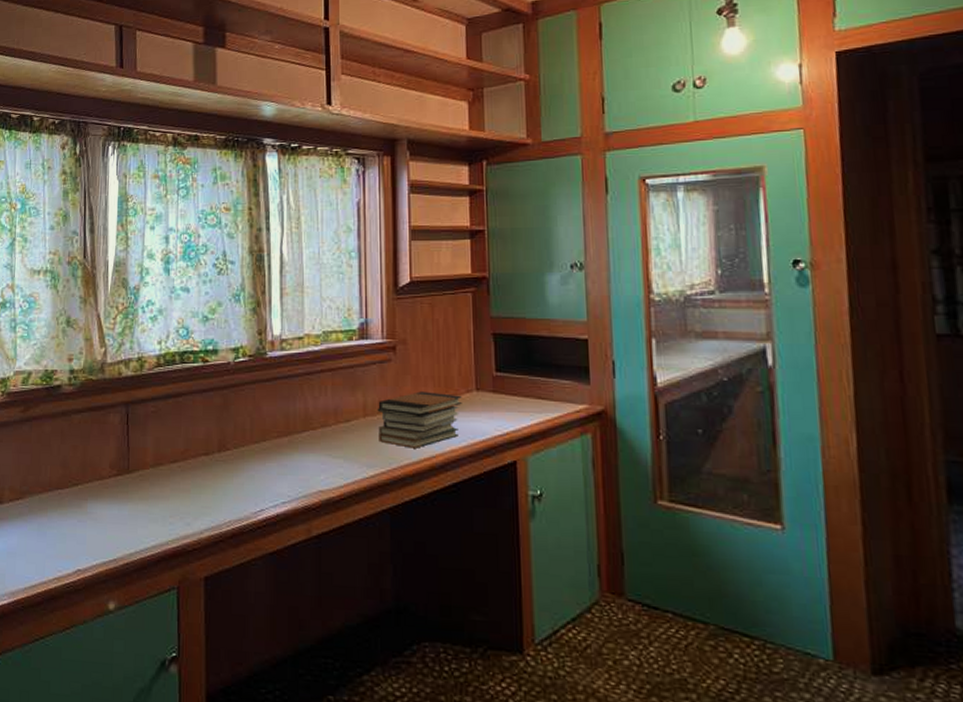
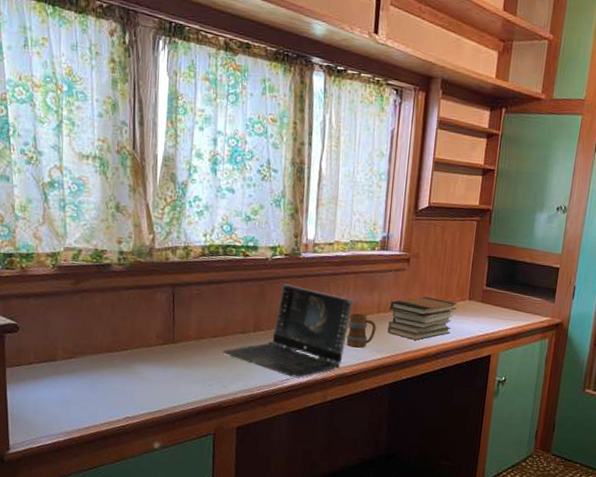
laptop computer: none [184,391,333,507] -> present [223,284,354,377]
mug: none [329,420,364,463] -> present [346,313,377,348]

